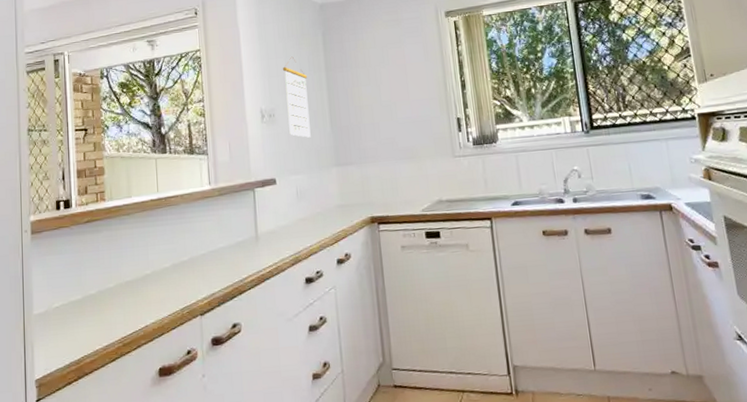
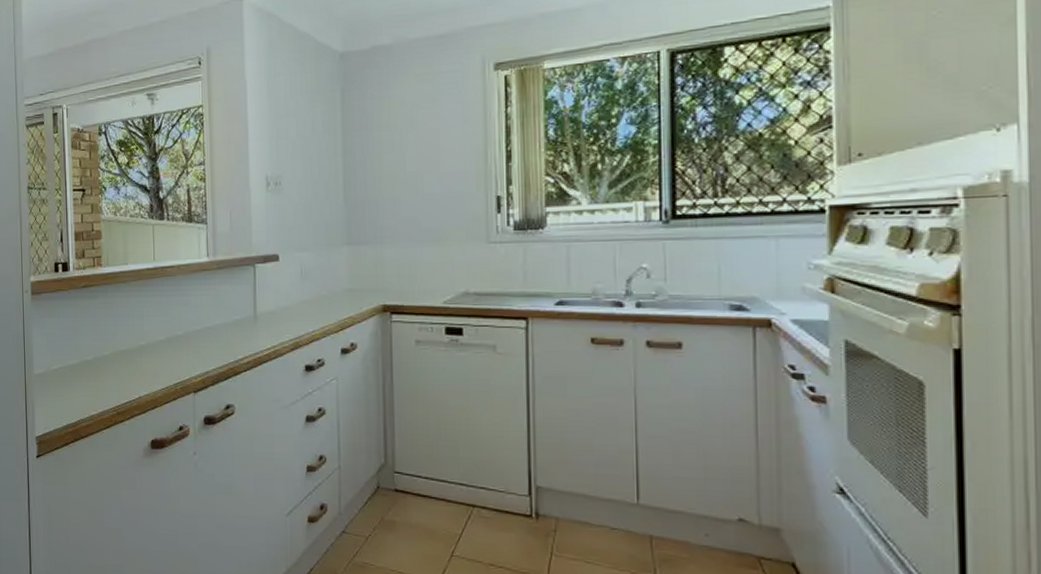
calendar: present [283,56,311,138] -> none [293,115,321,211]

